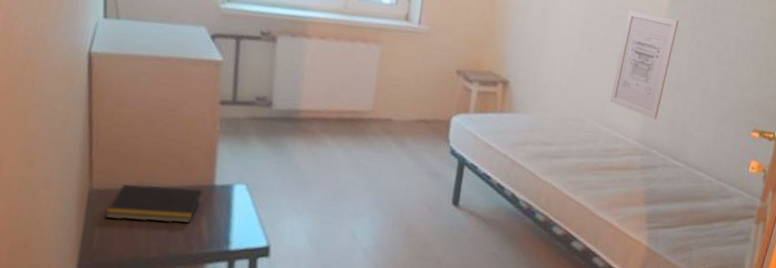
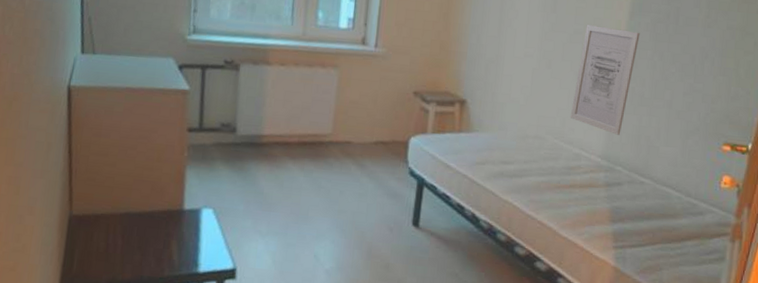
notepad: present [105,184,203,223] -> none [84,210,172,247]

